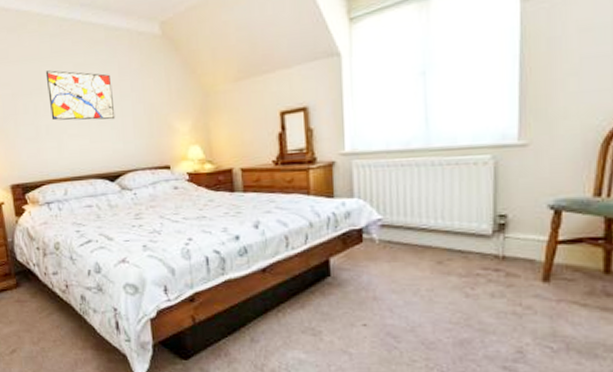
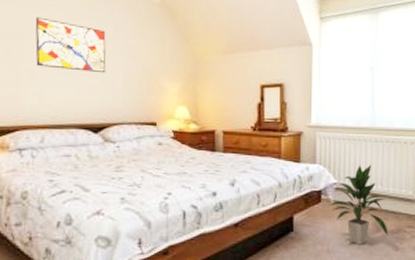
indoor plant: none [373,195,455,291] -> present [329,165,389,245]

